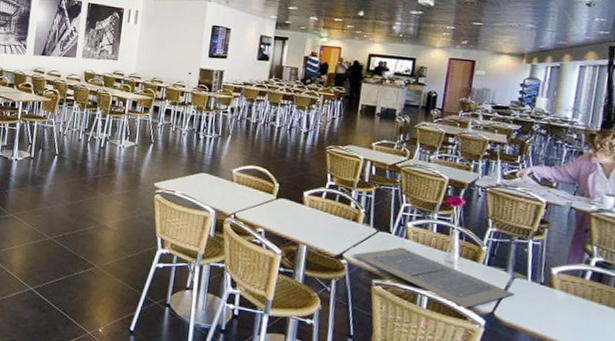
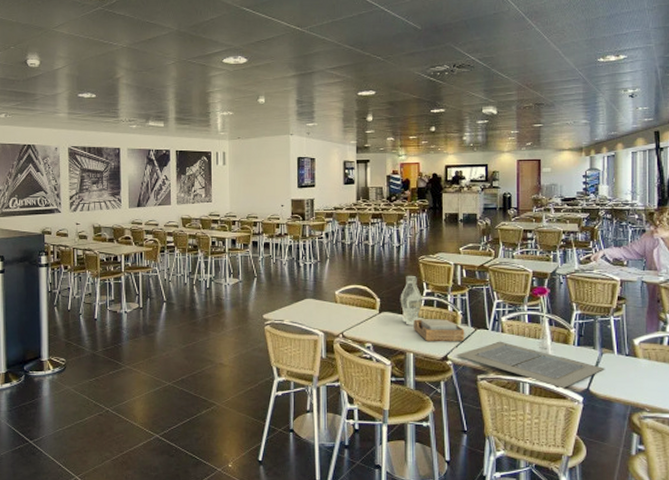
vase: none [300,163,325,217] -> present [400,275,422,325]
napkin holder: none [311,210,366,241] -> present [414,319,465,341]

